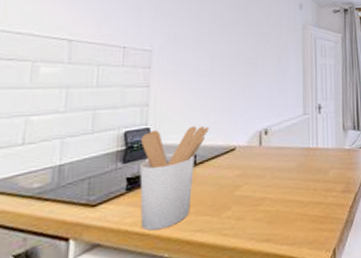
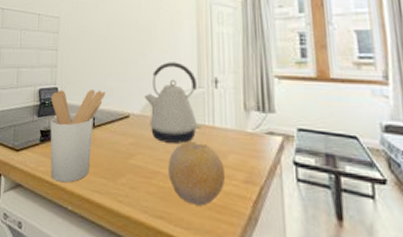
kettle: none [251,92,306,169] -> present [144,62,202,143]
fruit: none [275,163,327,222] -> present [168,141,226,206]

